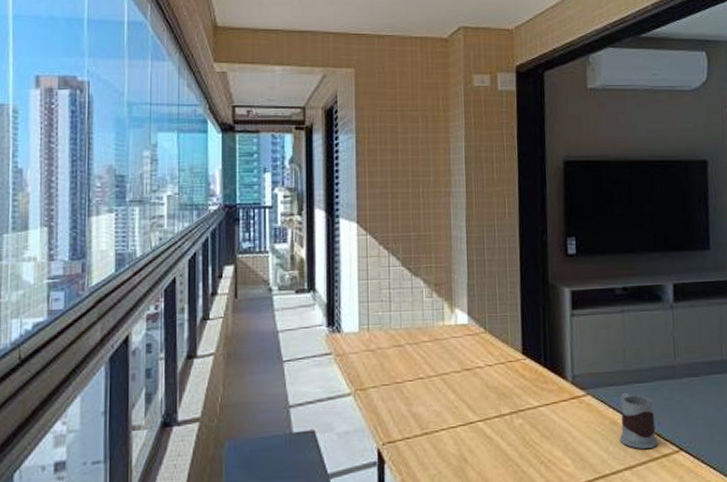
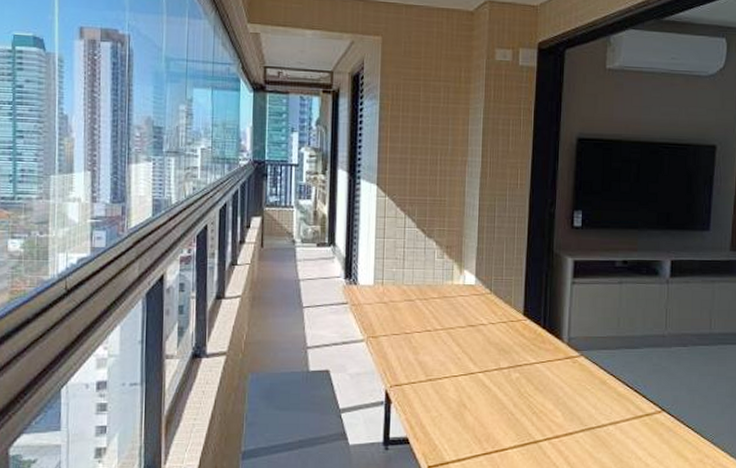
mug: present [619,392,658,449] -> none [607,356,642,407]

